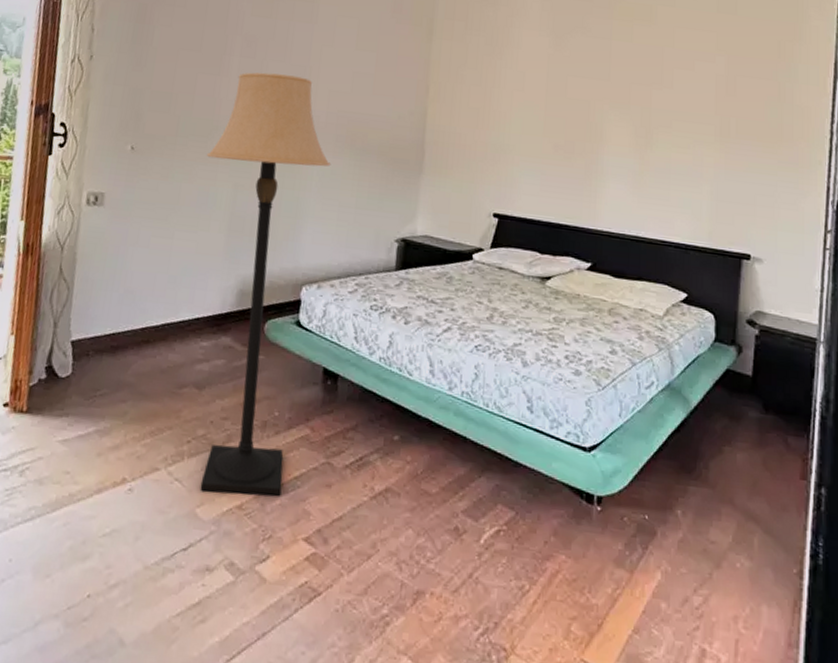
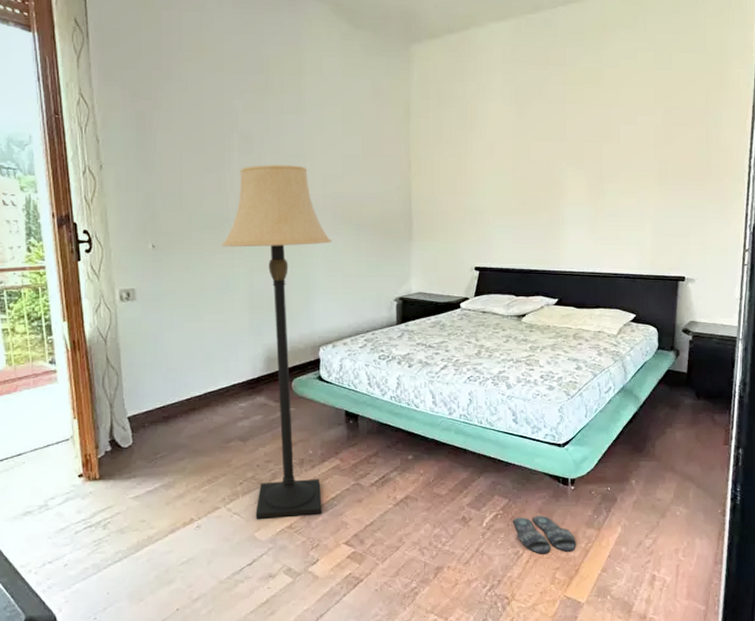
slippers: none [519,538,601,597] -> present [513,515,576,554]

